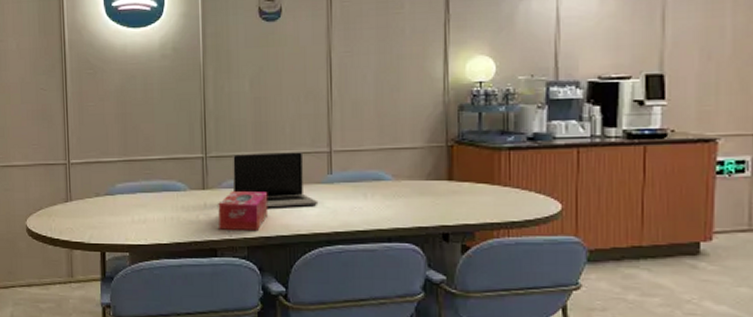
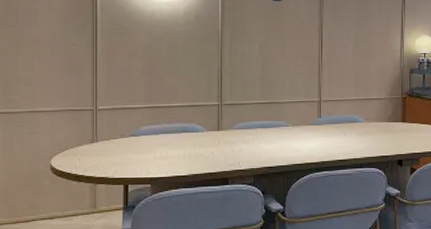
tissue box: present [218,192,269,230] -> none [230,132,271,163]
laptop: present [232,151,319,208] -> none [242,100,310,144]

